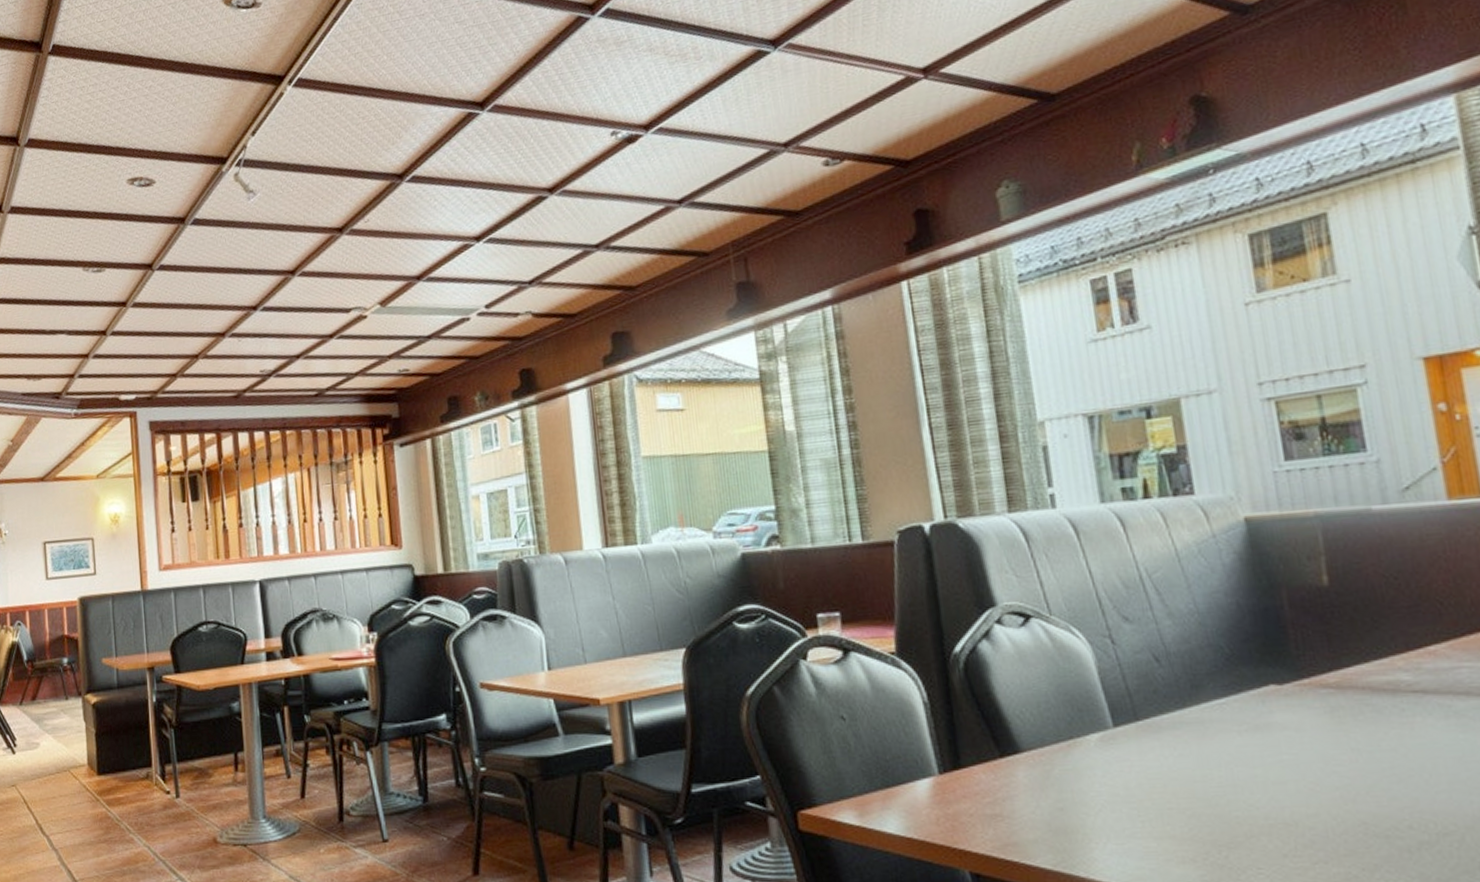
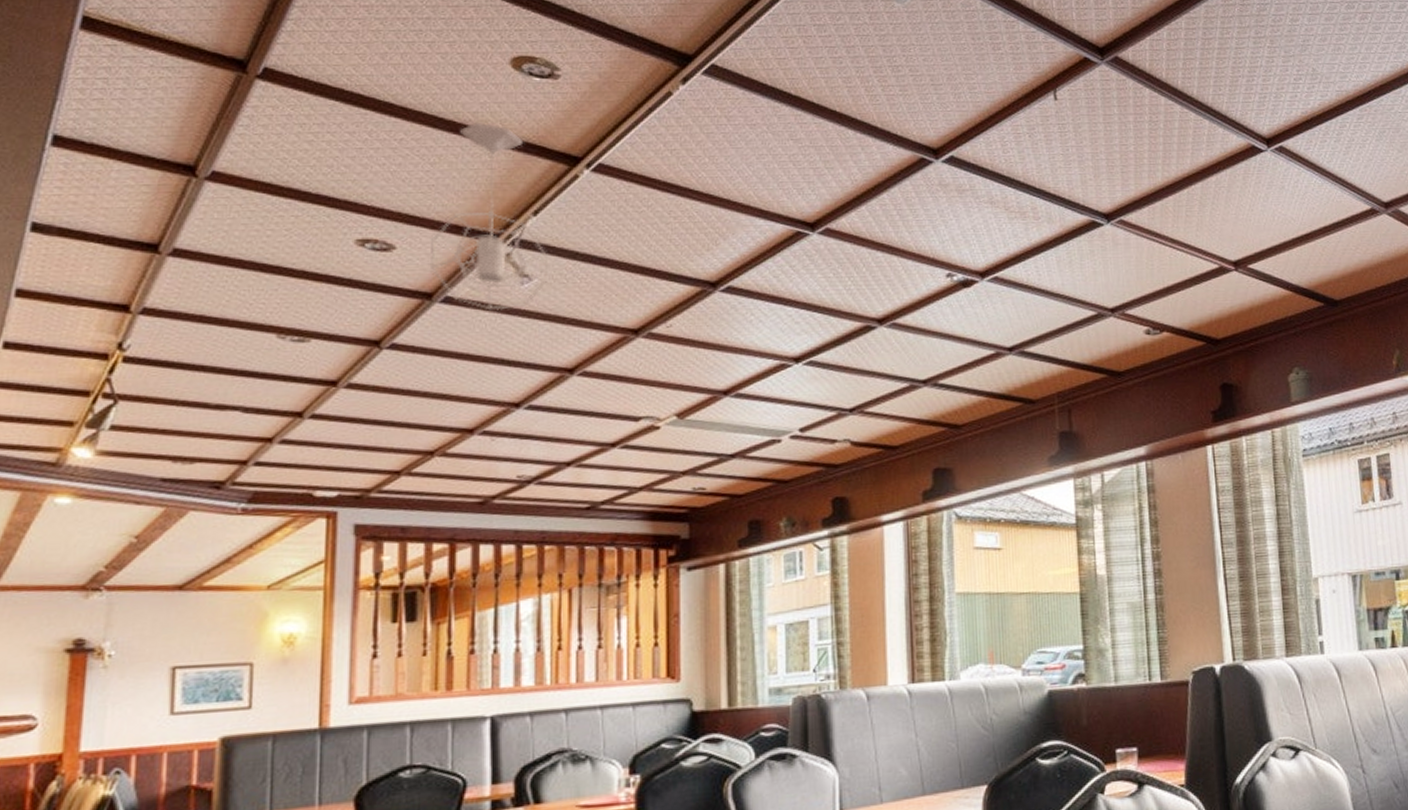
pendant light: none [179,59,268,226] -> present [429,123,547,310]

